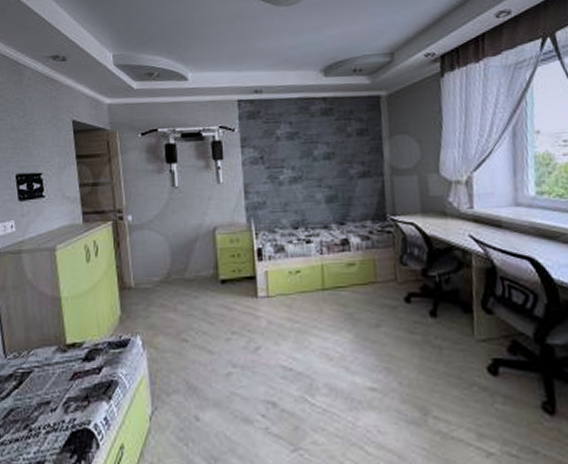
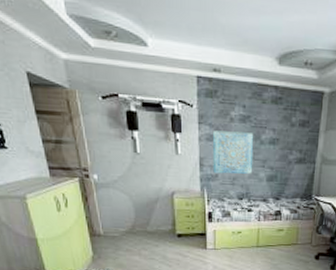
wall art: none [257,150,308,201] -> present [212,130,254,174]

